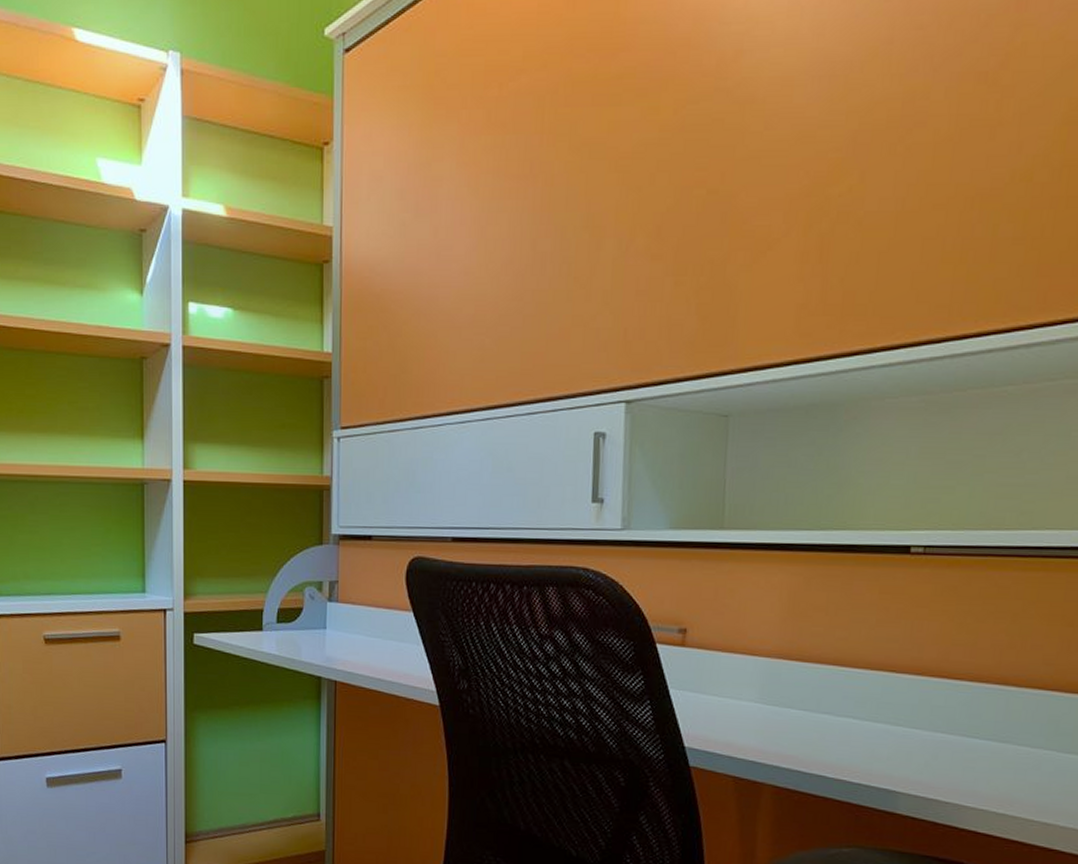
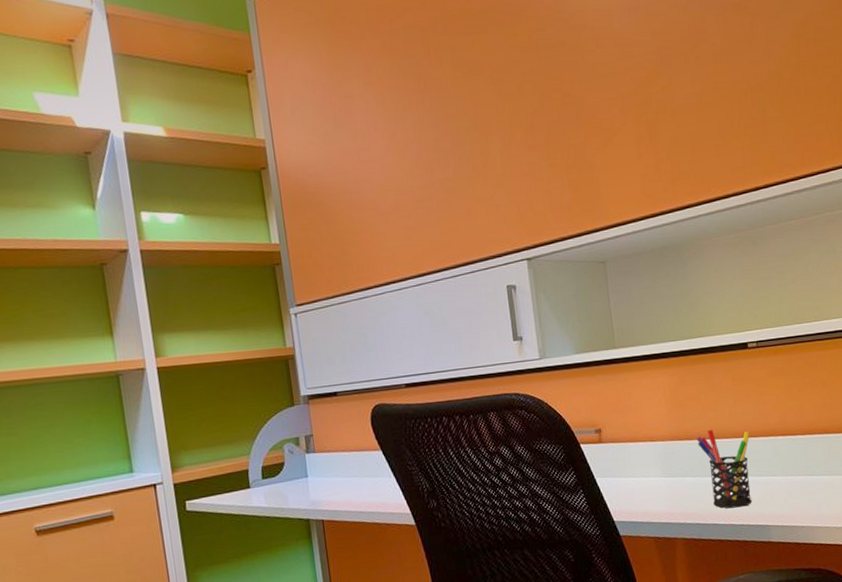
pen holder: none [814,652,892,761] -> present [696,429,753,508]

